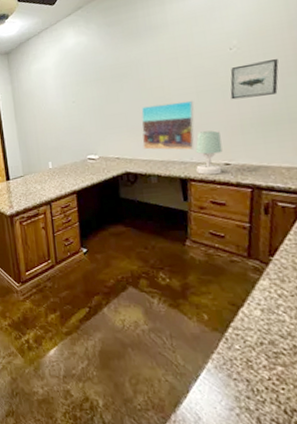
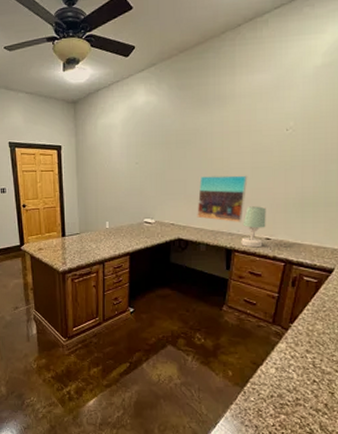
wall art: present [230,59,279,100] -> none [280,145,325,179]

